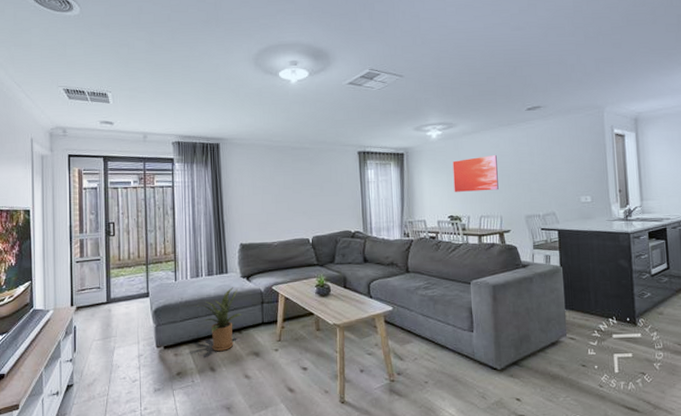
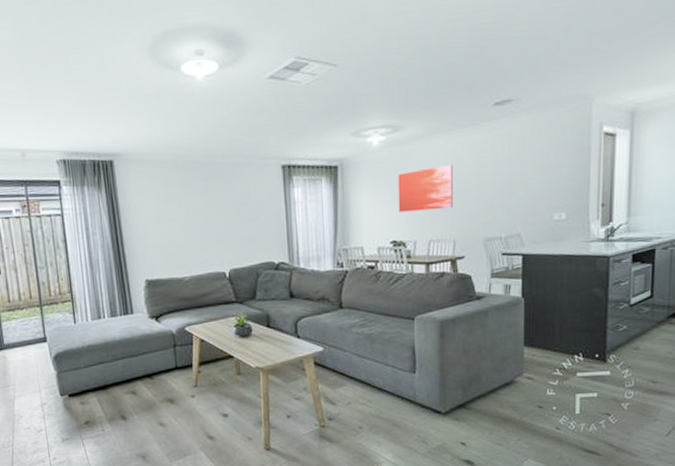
house plant: present [195,287,242,352] -> none [99,329,152,399]

